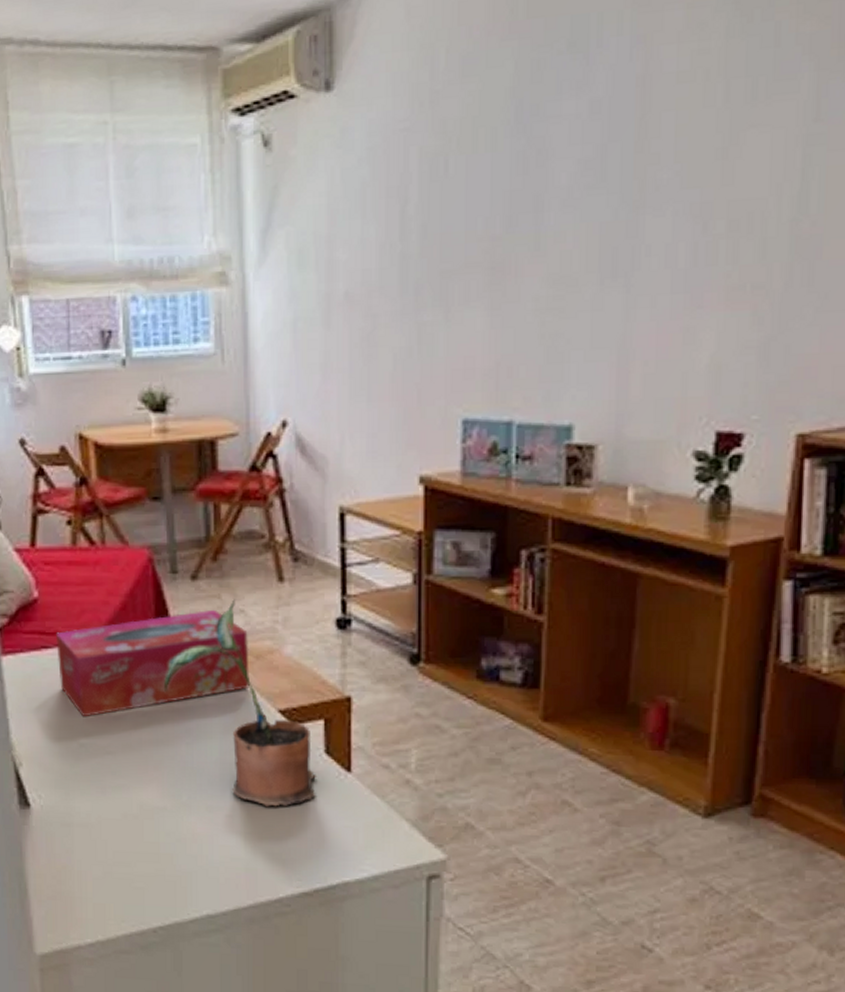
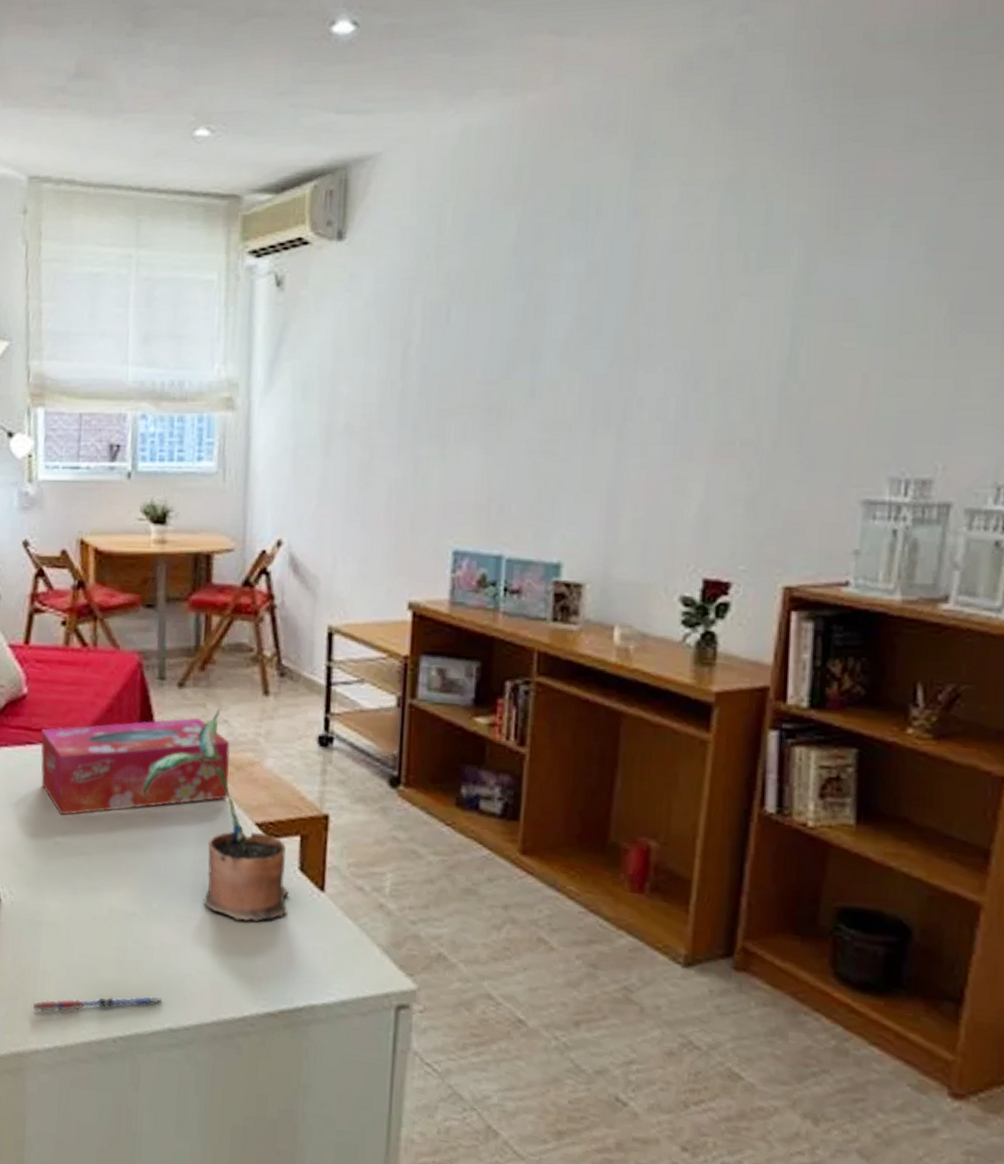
pen: none [72,885,199,910] -> present [33,996,163,1013]

